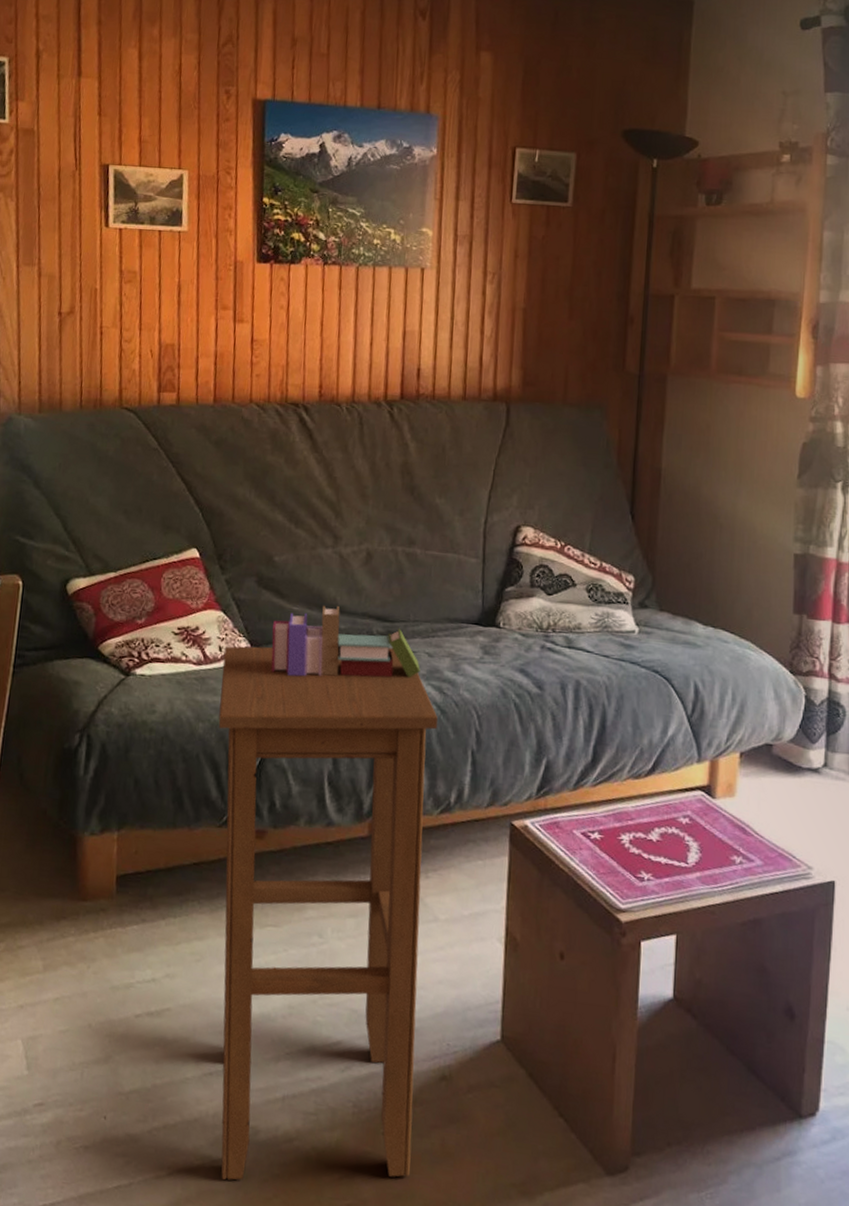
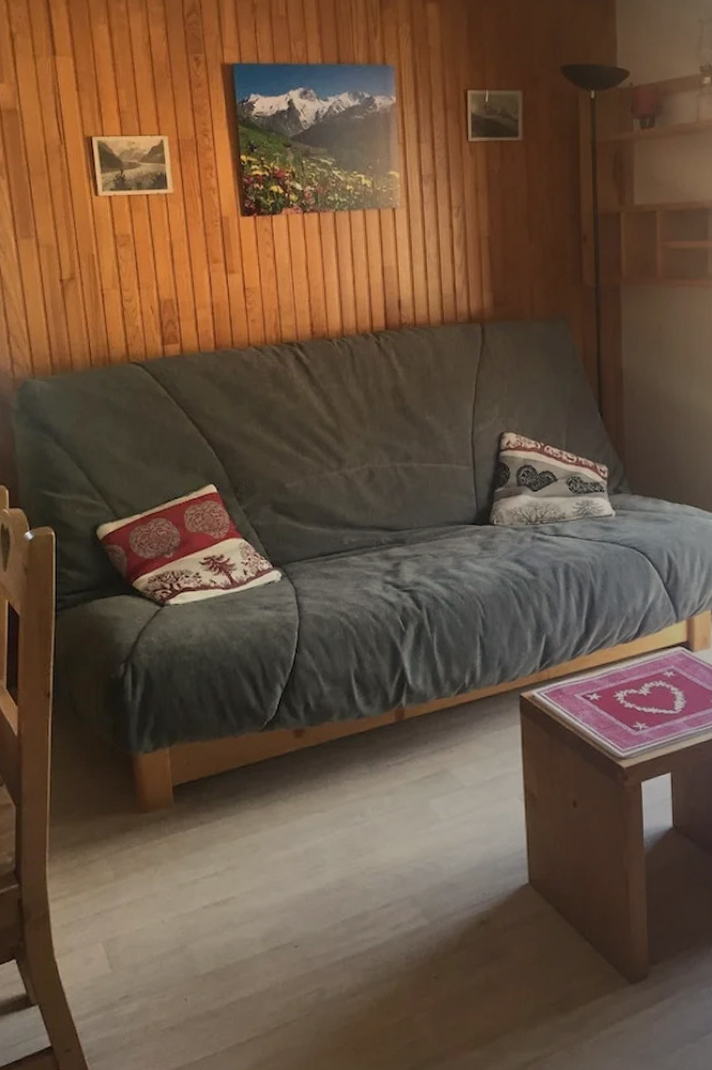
stool: present [218,646,438,1181] -> none [249,554,461,1038]
book: present [271,605,420,678] -> none [291,521,427,589]

